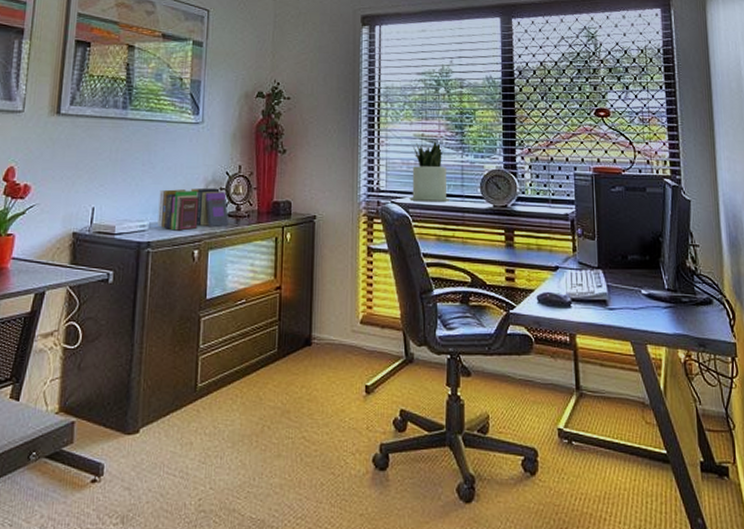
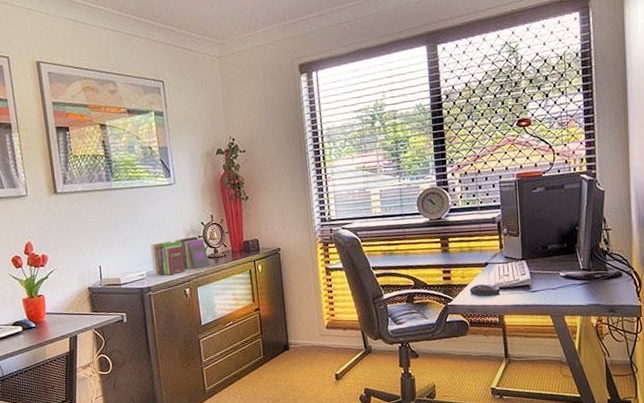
planter: present [409,141,450,203] -> none [355,170,392,226]

